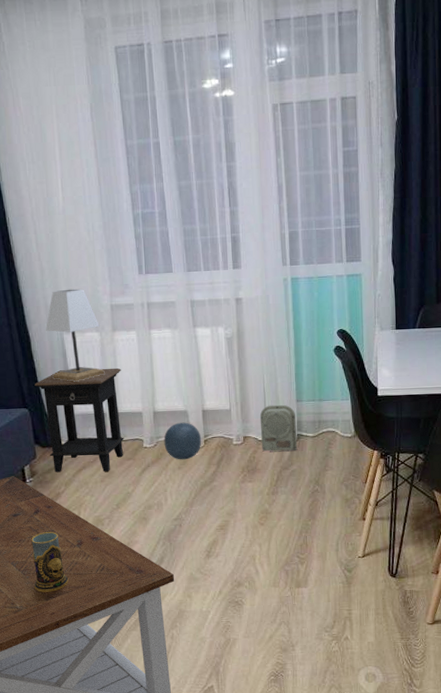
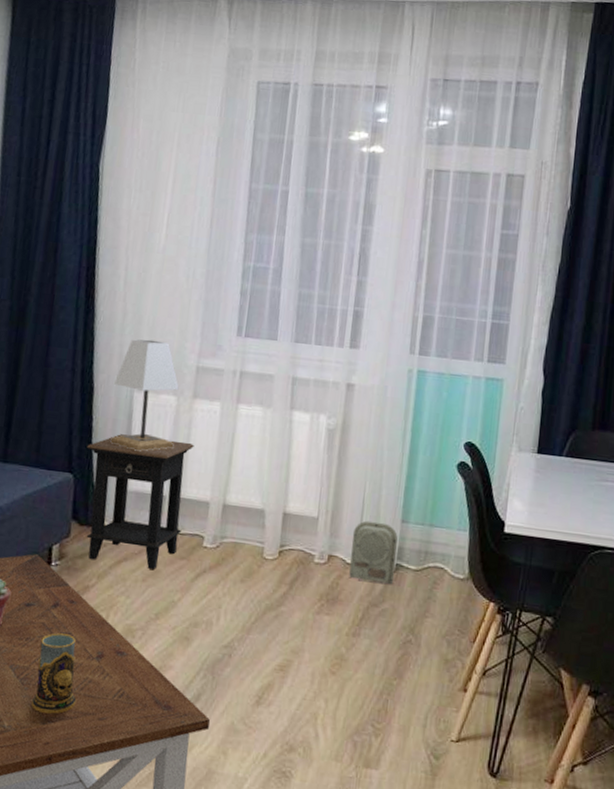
ball: present [164,422,202,460] -> none [228,523,277,572]

